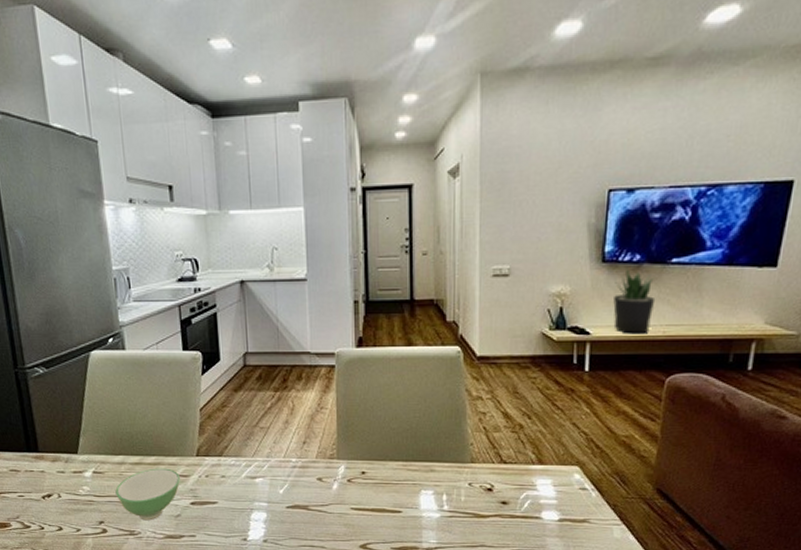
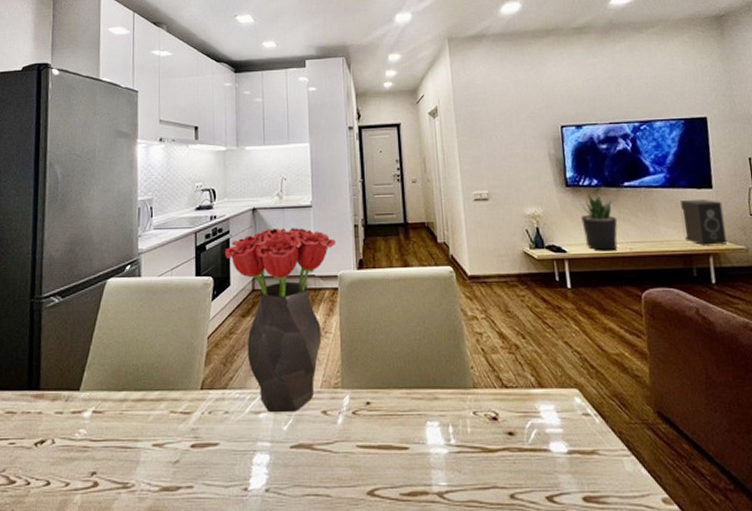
bowl: present [115,468,181,521] -> none [113,404,183,469]
bouquet: none [211,303,333,479] -> present [224,228,336,413]
speaker: none [728,280,784,330] -> present [681,200,728,245]

